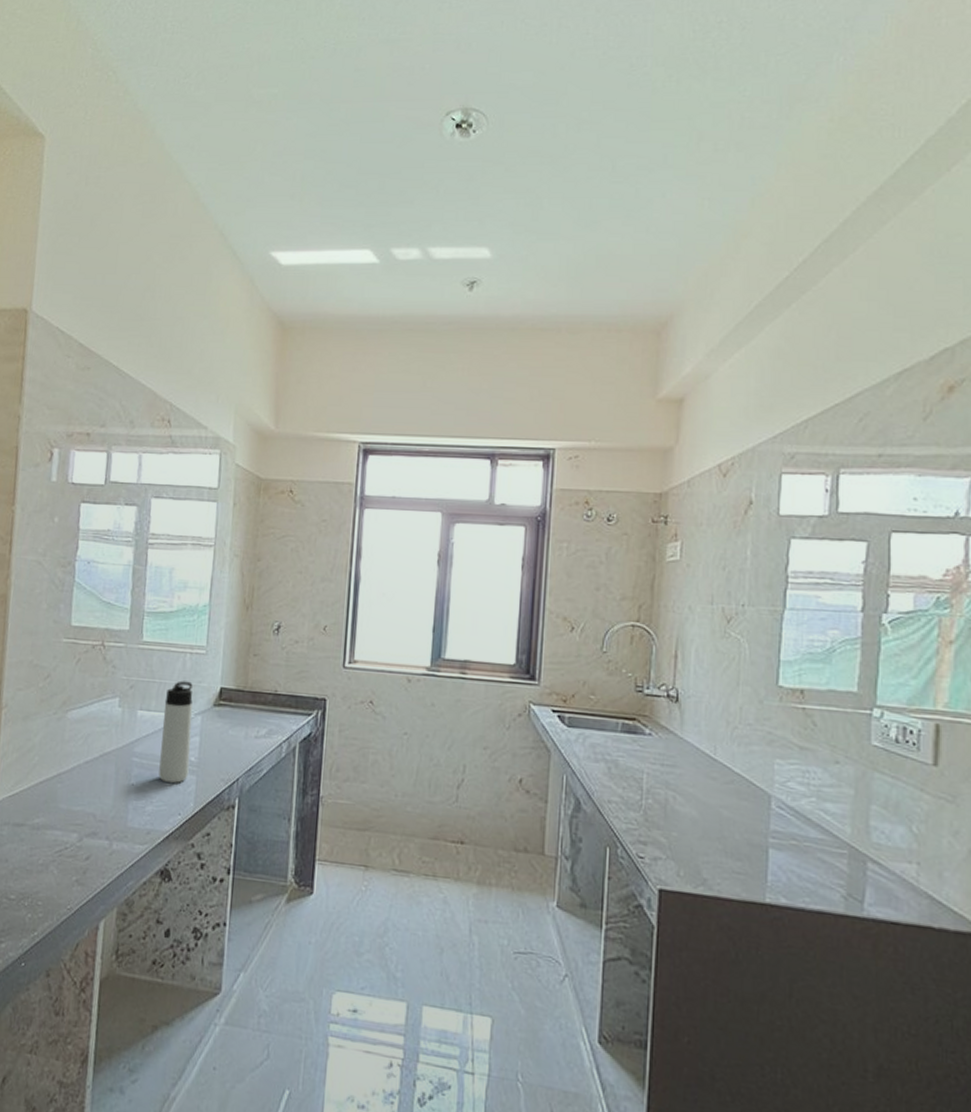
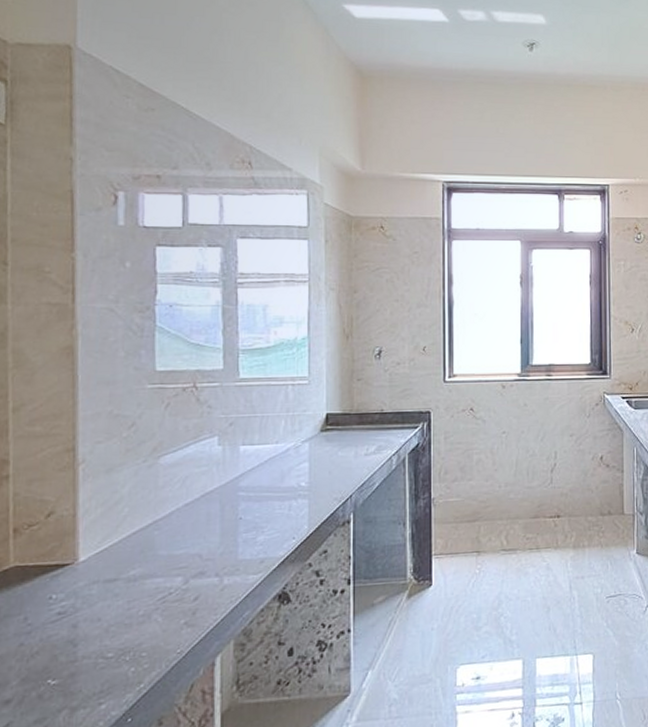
thermos bottle: present [159,680,193,783] -> none [268,411,300,510]

